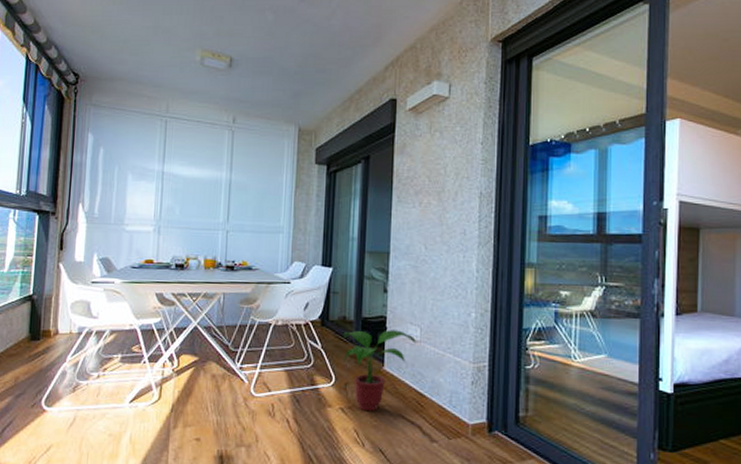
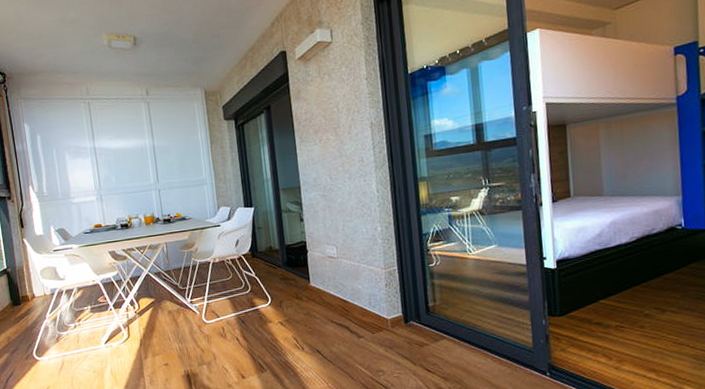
potted plant: present [343,330,416,412] -> none [272,251,334,322]

